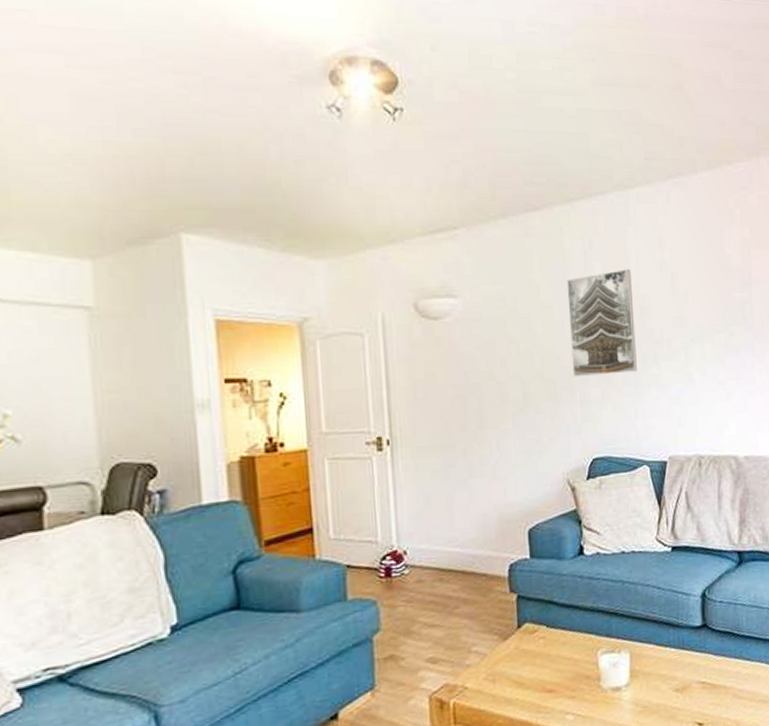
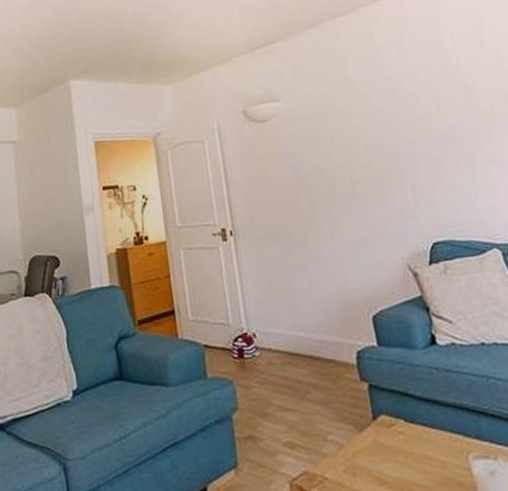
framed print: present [567,269,637,378] -> none [382,53,470,163]

